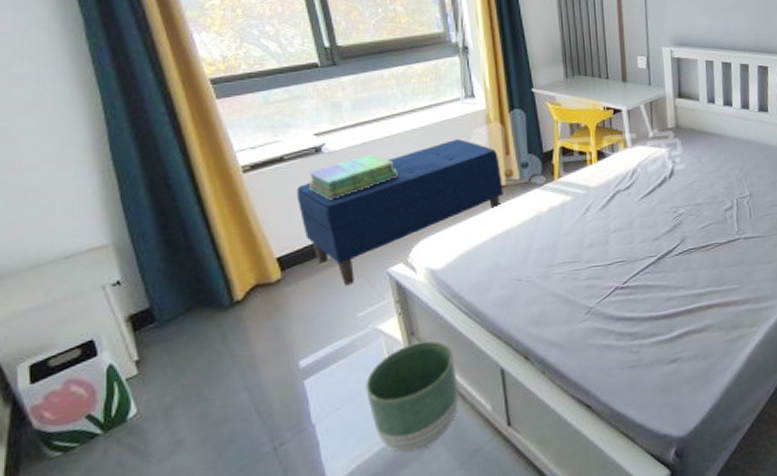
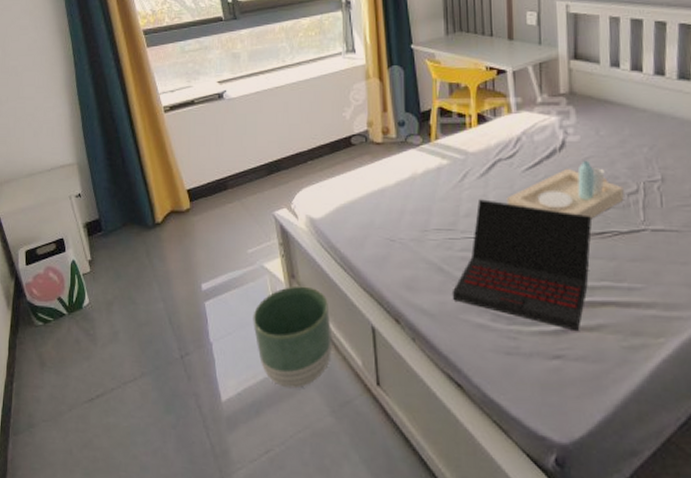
bench: present [296,139,503,285] -> none [203,94,380,222]
stack of books: present [308,155,398,200] -> none [212,103,285,142]
laptop: none [579,229,698,336] -> present [452,199,592,332]
serving tray: none [625,184,722,235] -> present [506,160,624,219]

